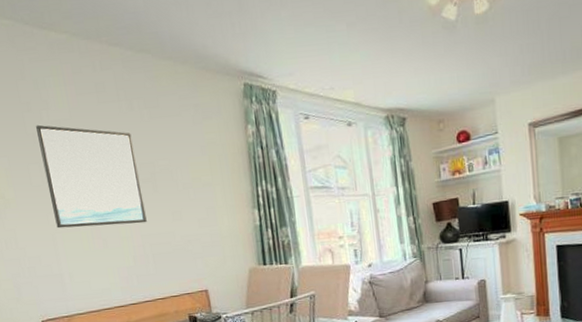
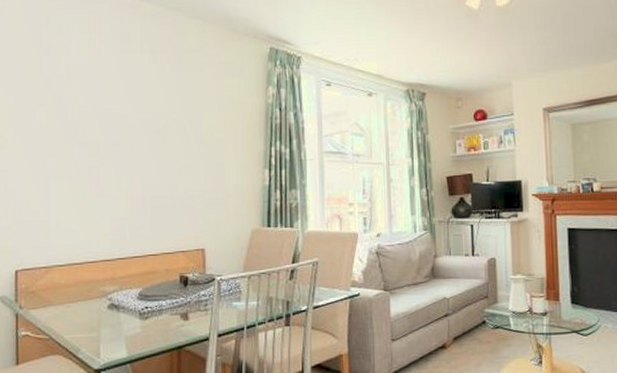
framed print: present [36,124,147,229] -> none [52,68,151,174]

